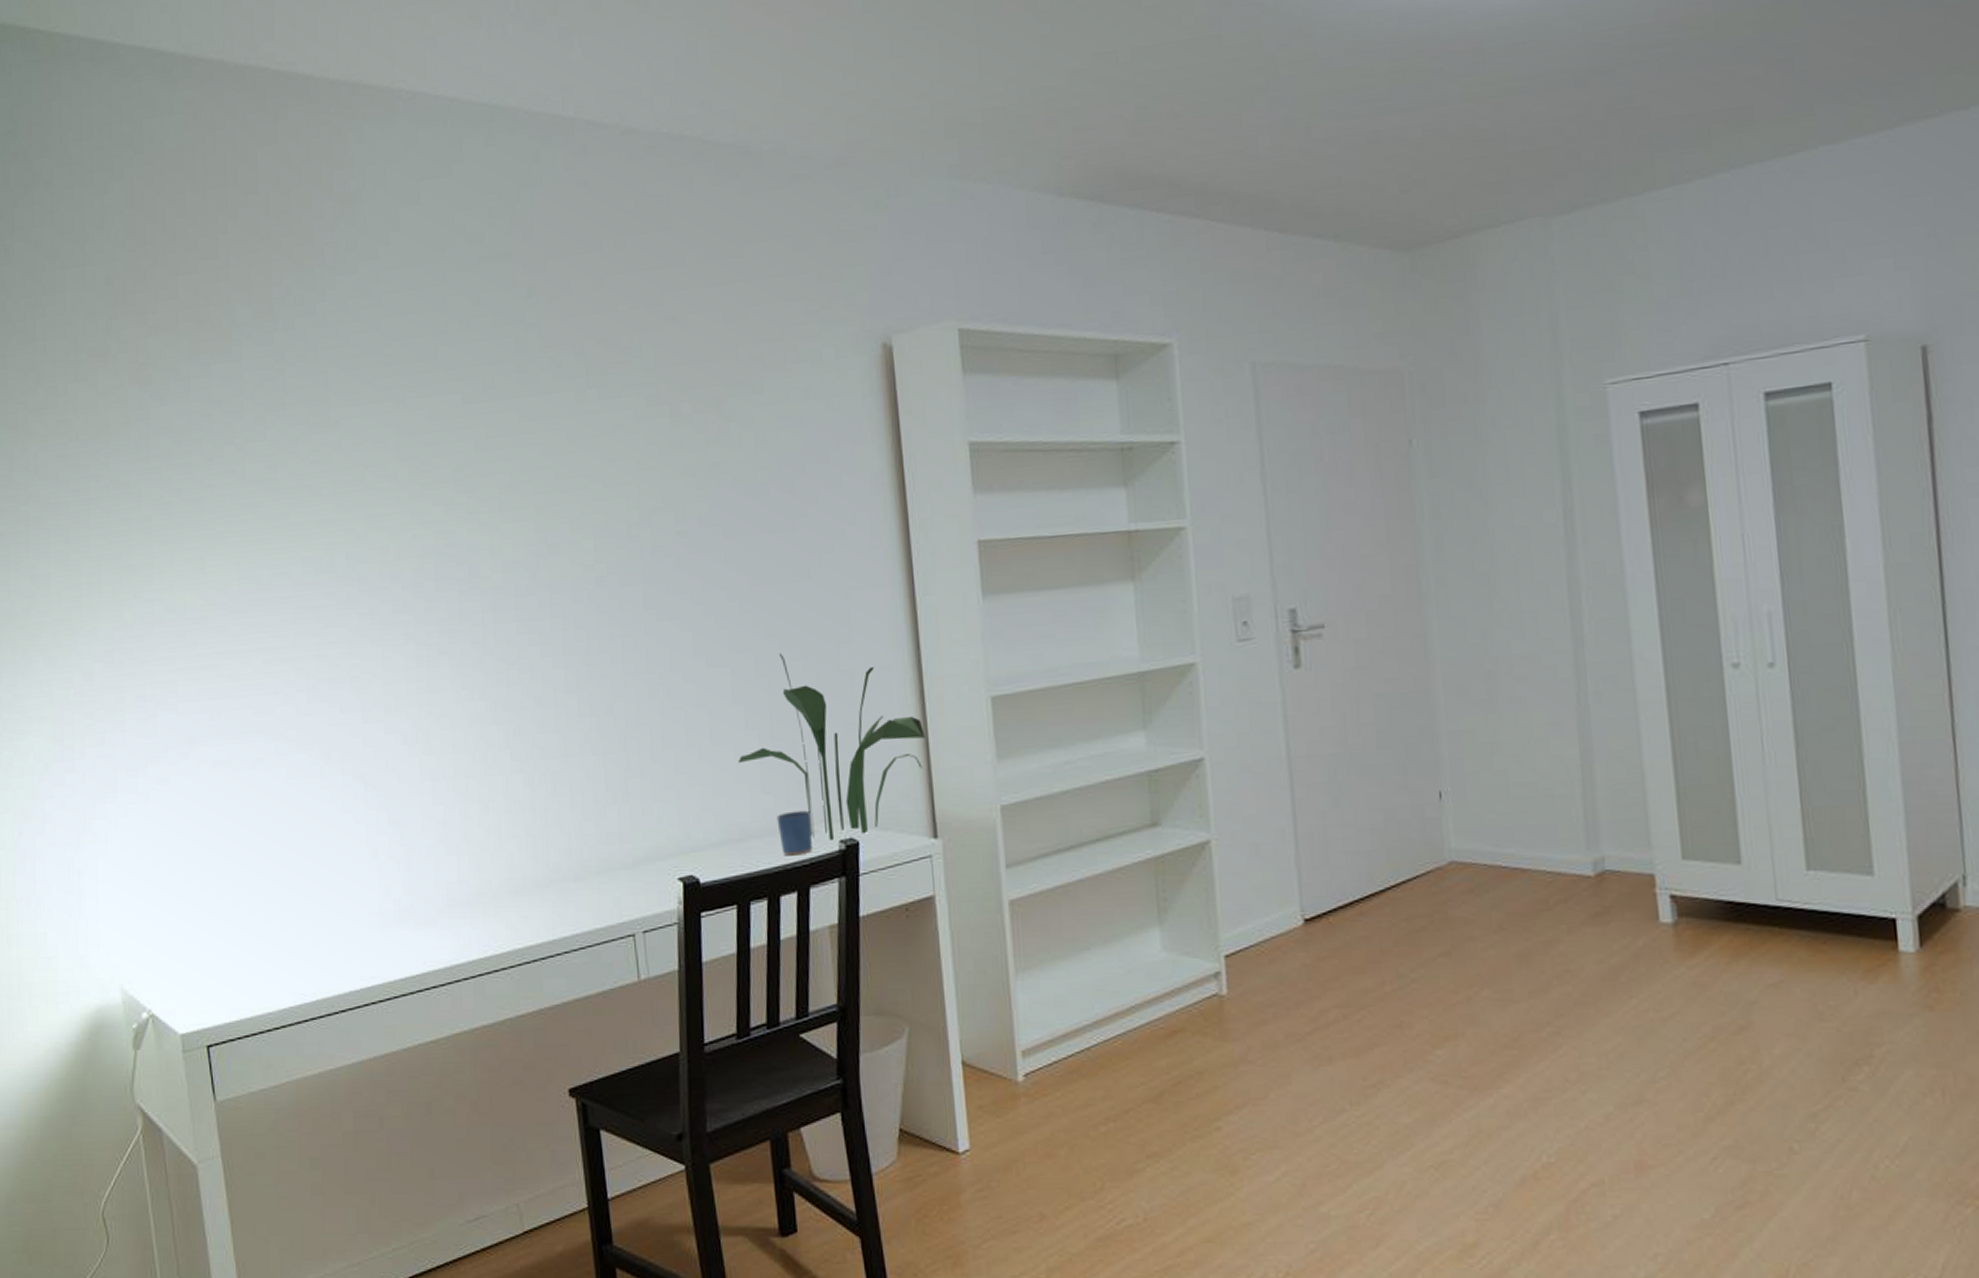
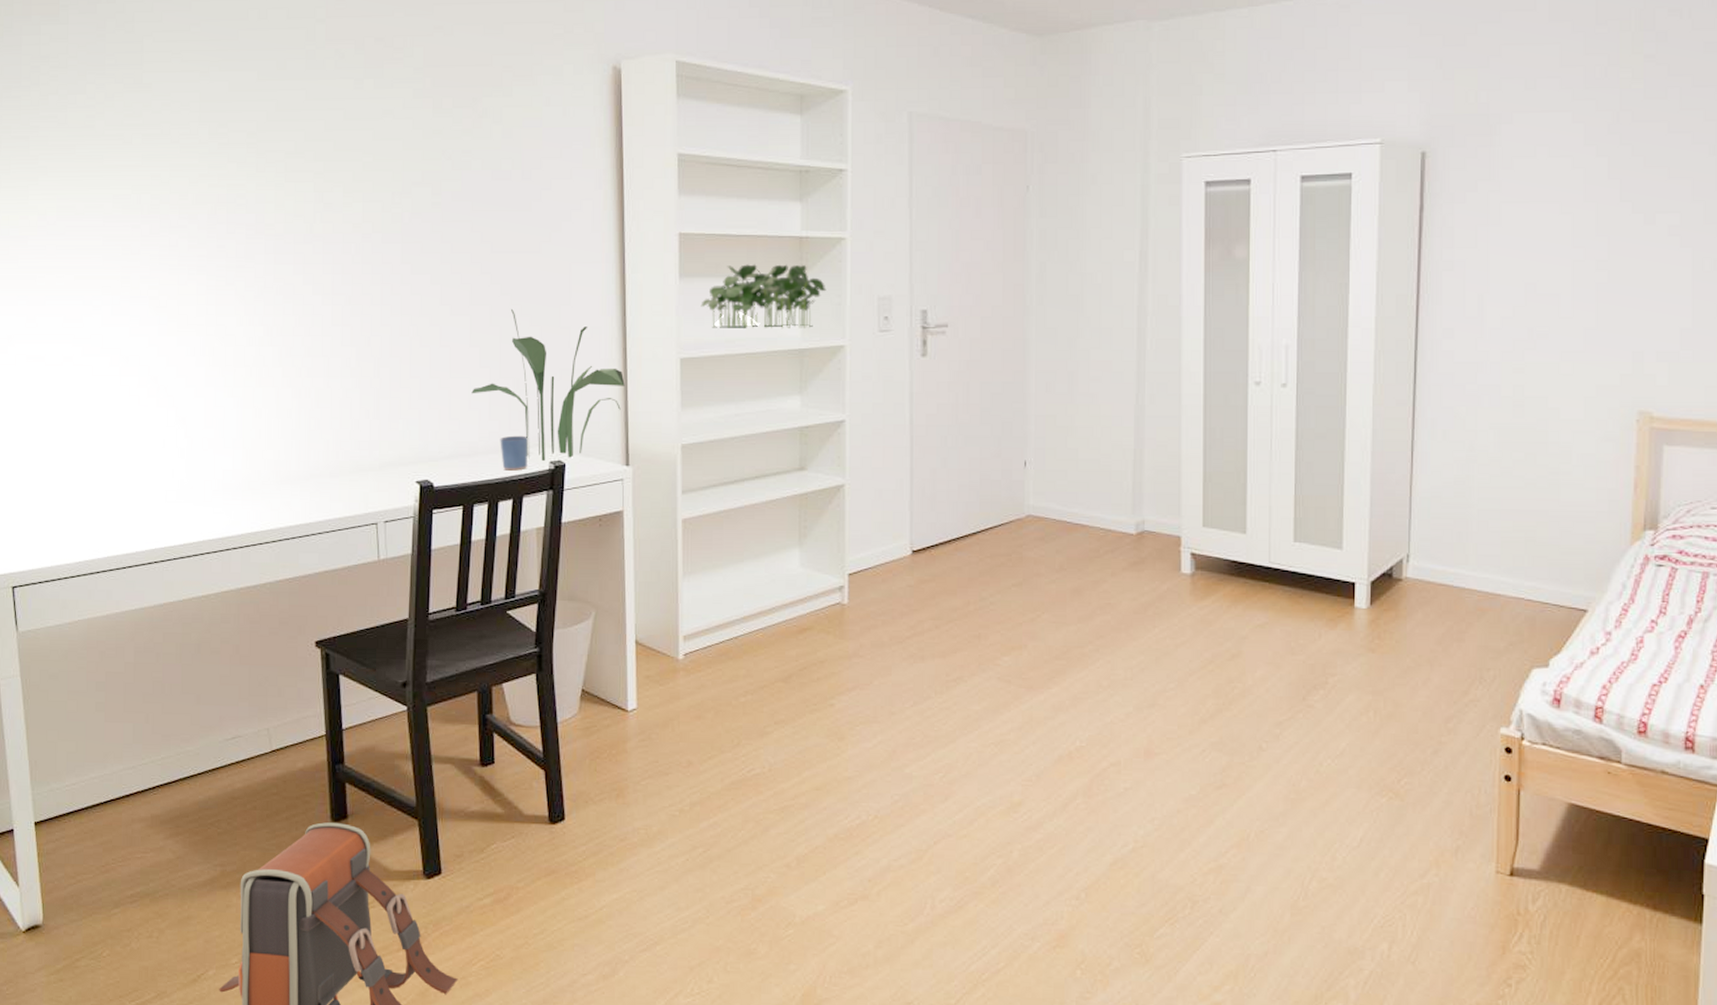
plant: none [1011,566,1167,655] -> present [700,264,827,330]

